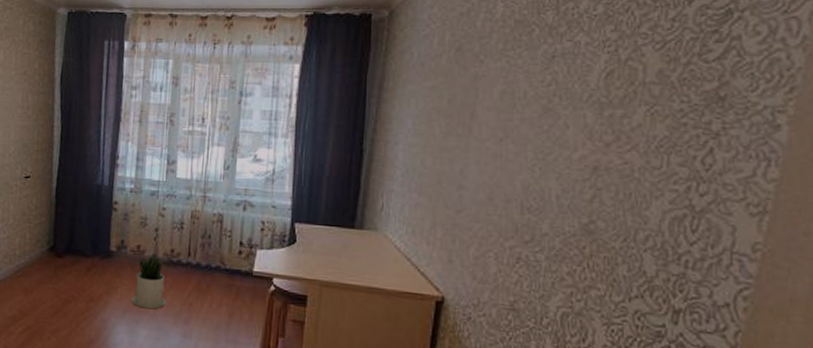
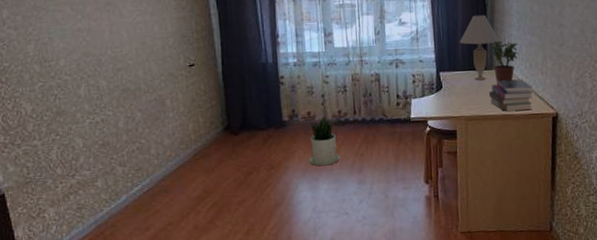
table lamp: none [324,161,376,241] -> present [460,15,500,81]
books: none [353,243,413,288] -> present [488,79,533,112]
potted plant: none [363,195,400,250] -> present [491,40,519,86]

